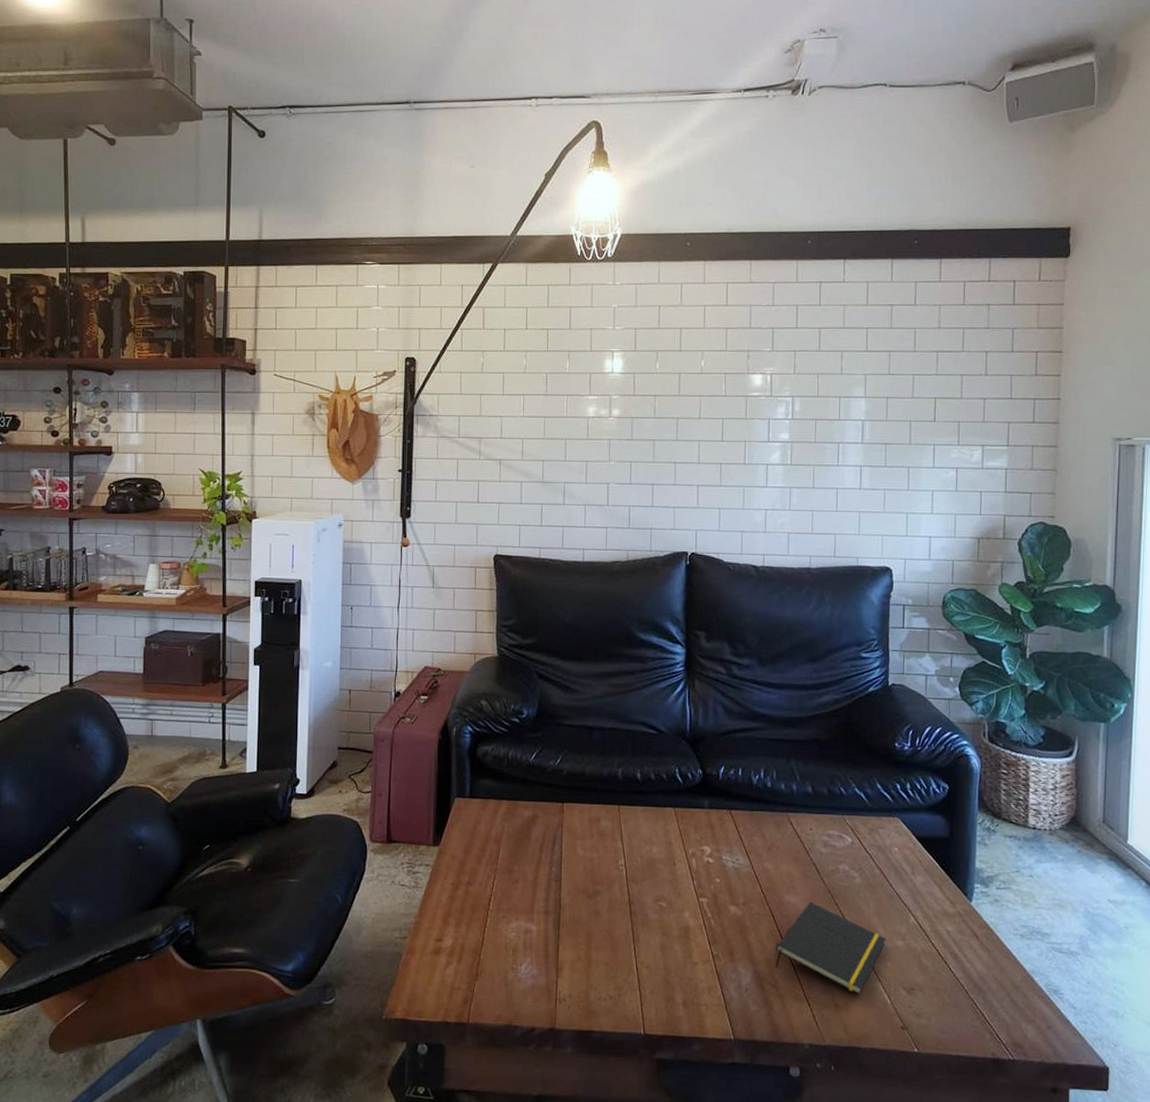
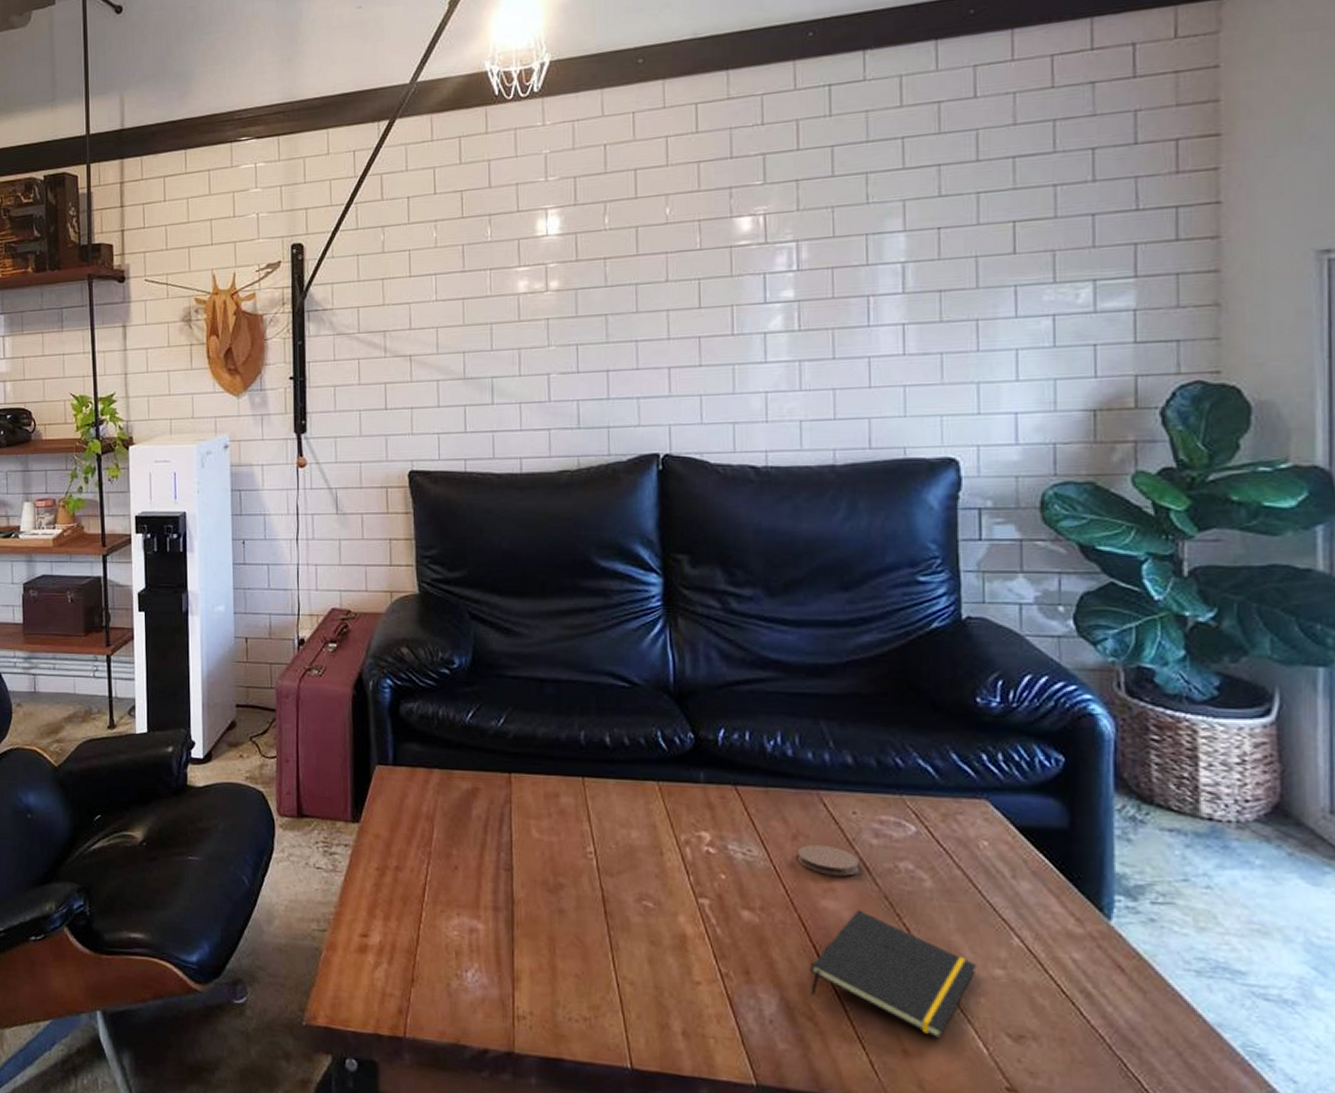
coaster: none [770,853,813,877] -> present [797,844,860,876]

